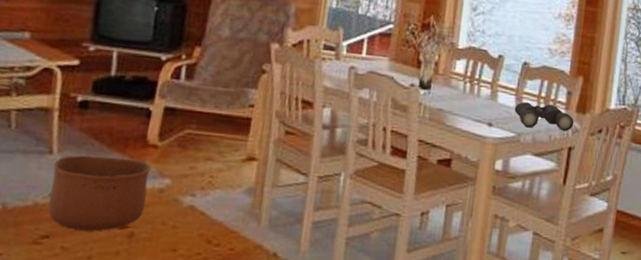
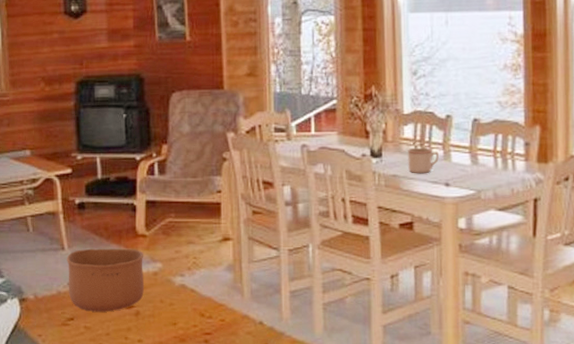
mug: none [454,83,487,112] -> present [408,147,439,174]
binoculars: present [514,102,574,132] -> none [470,157,536,184]

